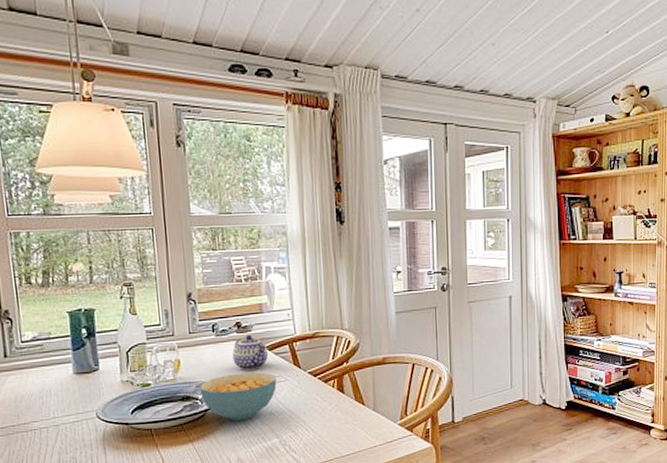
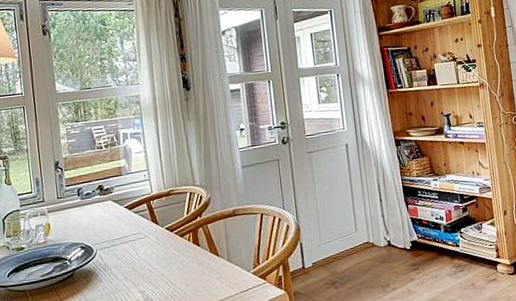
cereal bowl: present [199,372,277,421] -> none [68,230,137,278]
teapot: present [232,334,269,370] -> none [96,196,129,230]

